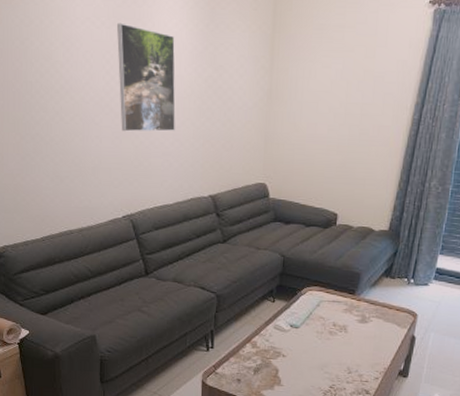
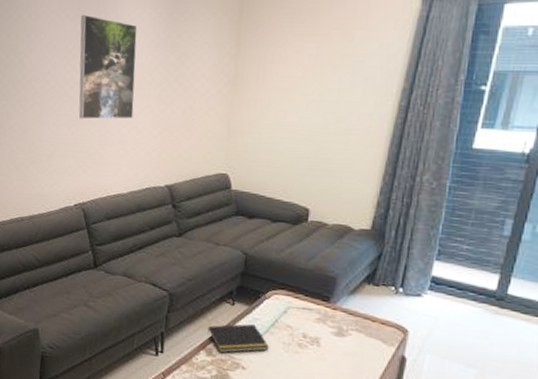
notepad: none [252,317,305,345] -> present [207,323,269,353]

